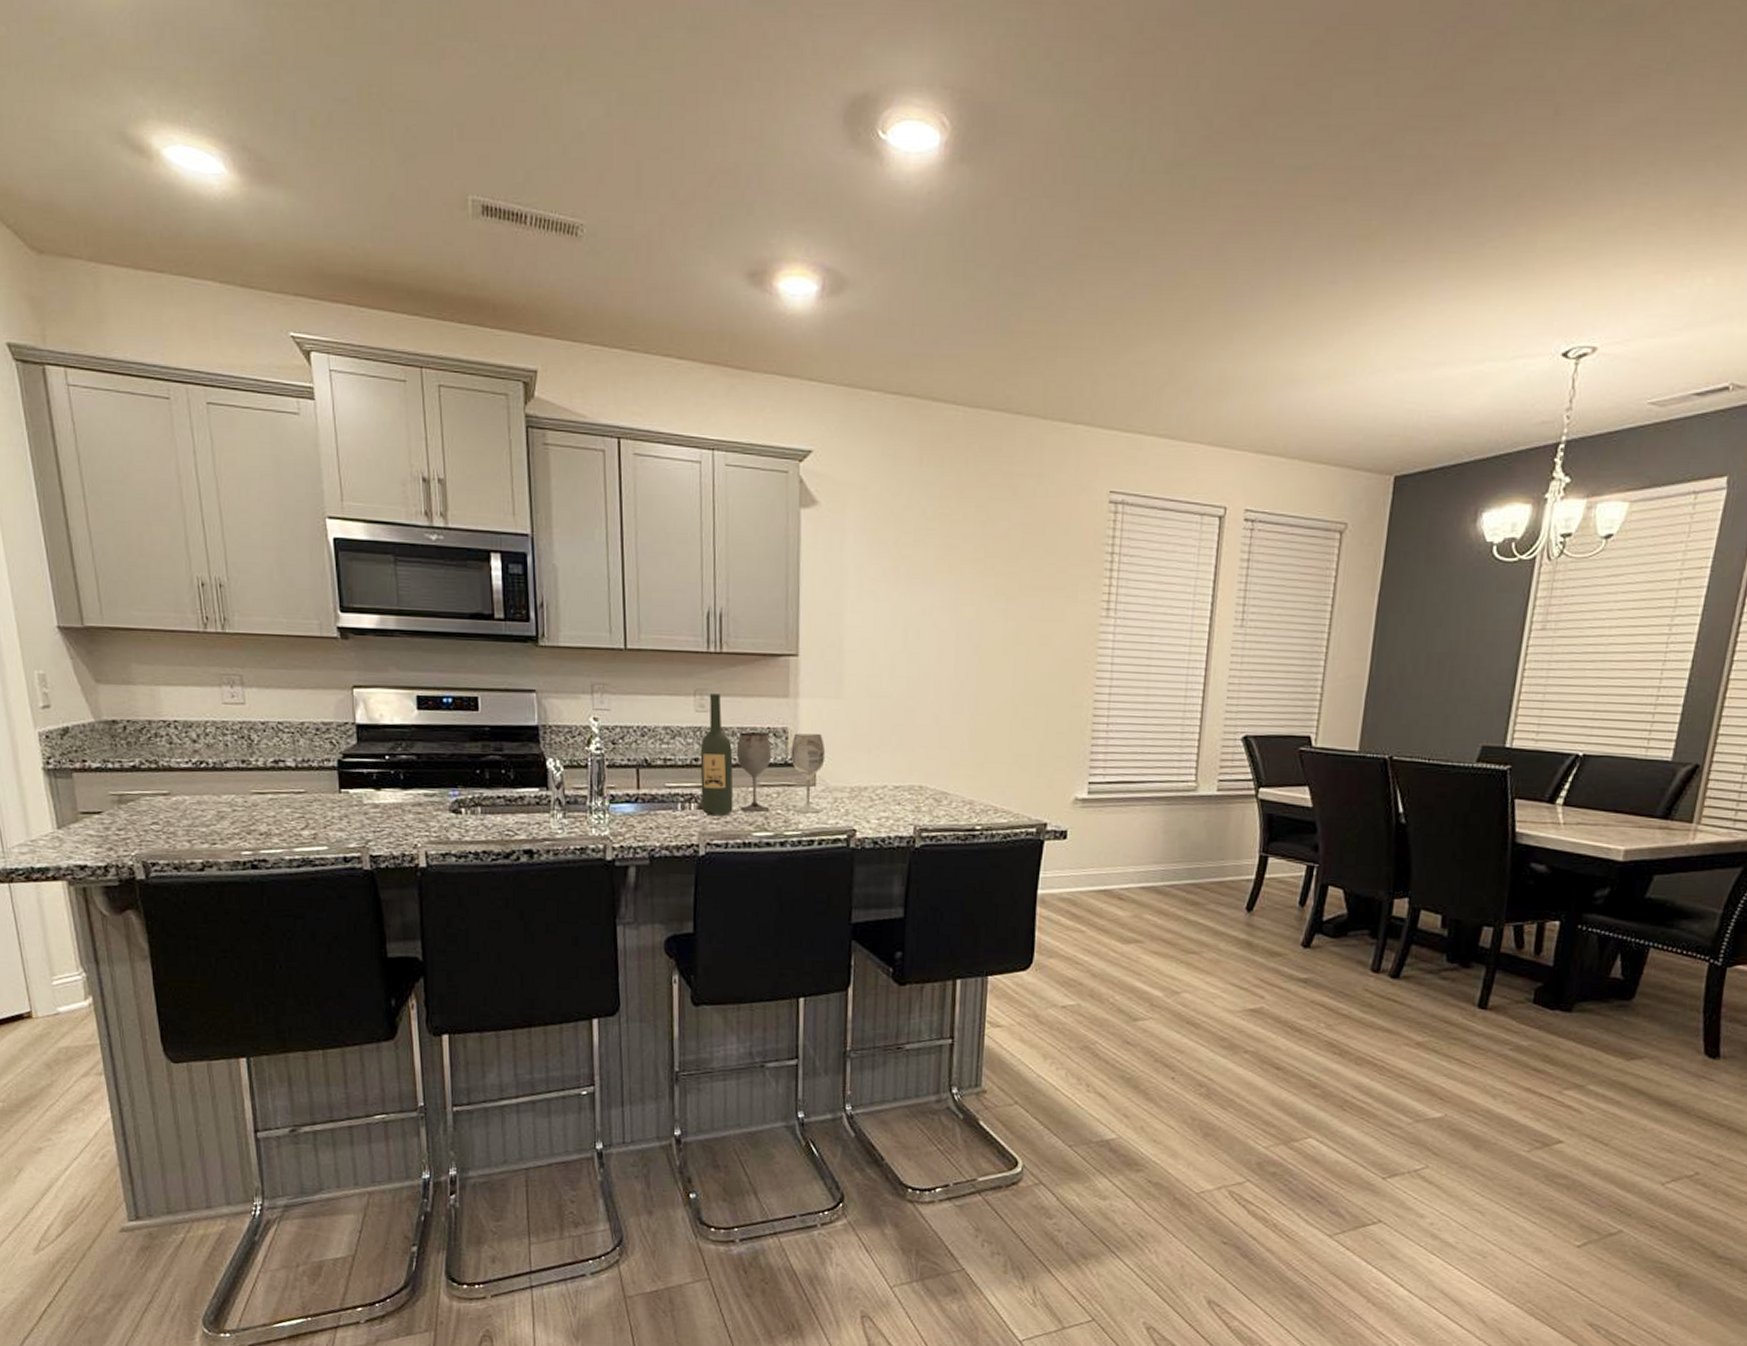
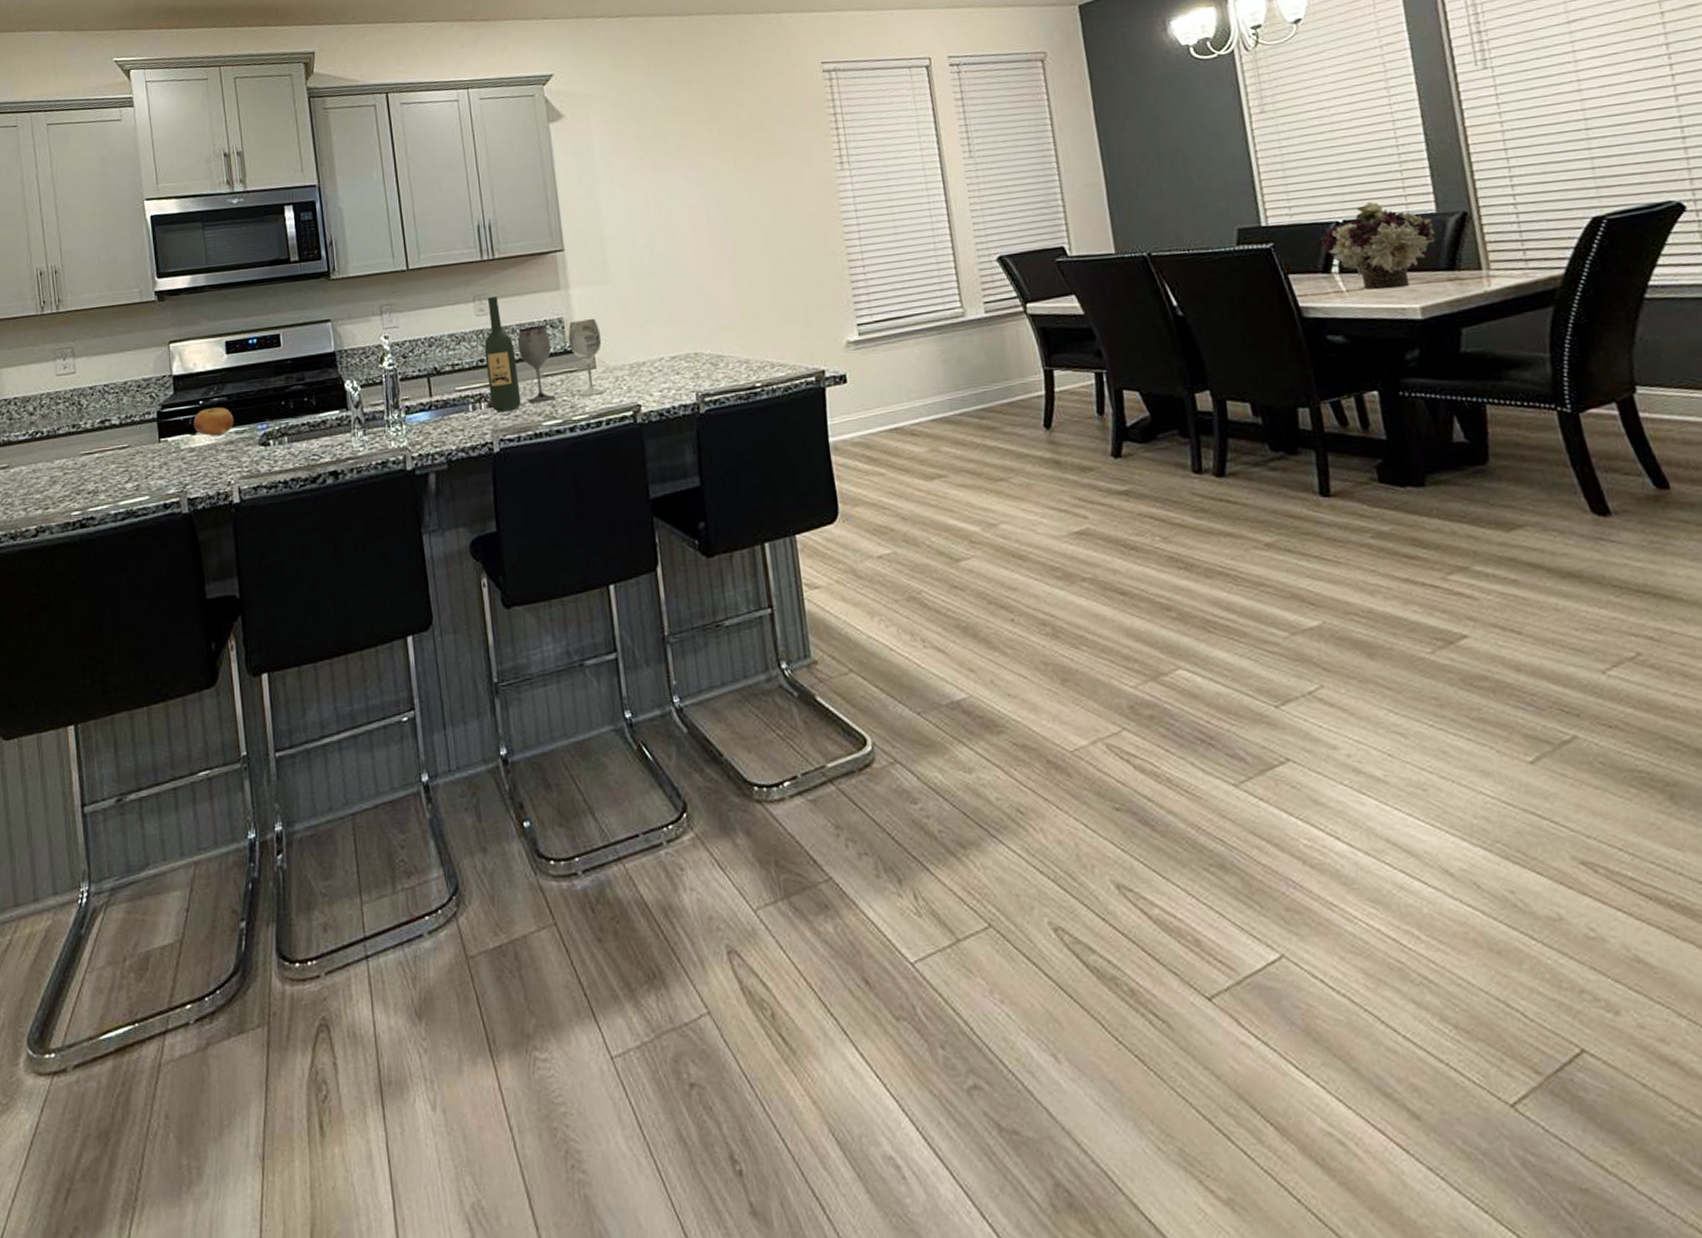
fruit: none [377,765,423,795] -> present [193,407,234,436]
flower arrangement: none [1555,739,1666,829] -> present [1320,201,1436,290]

